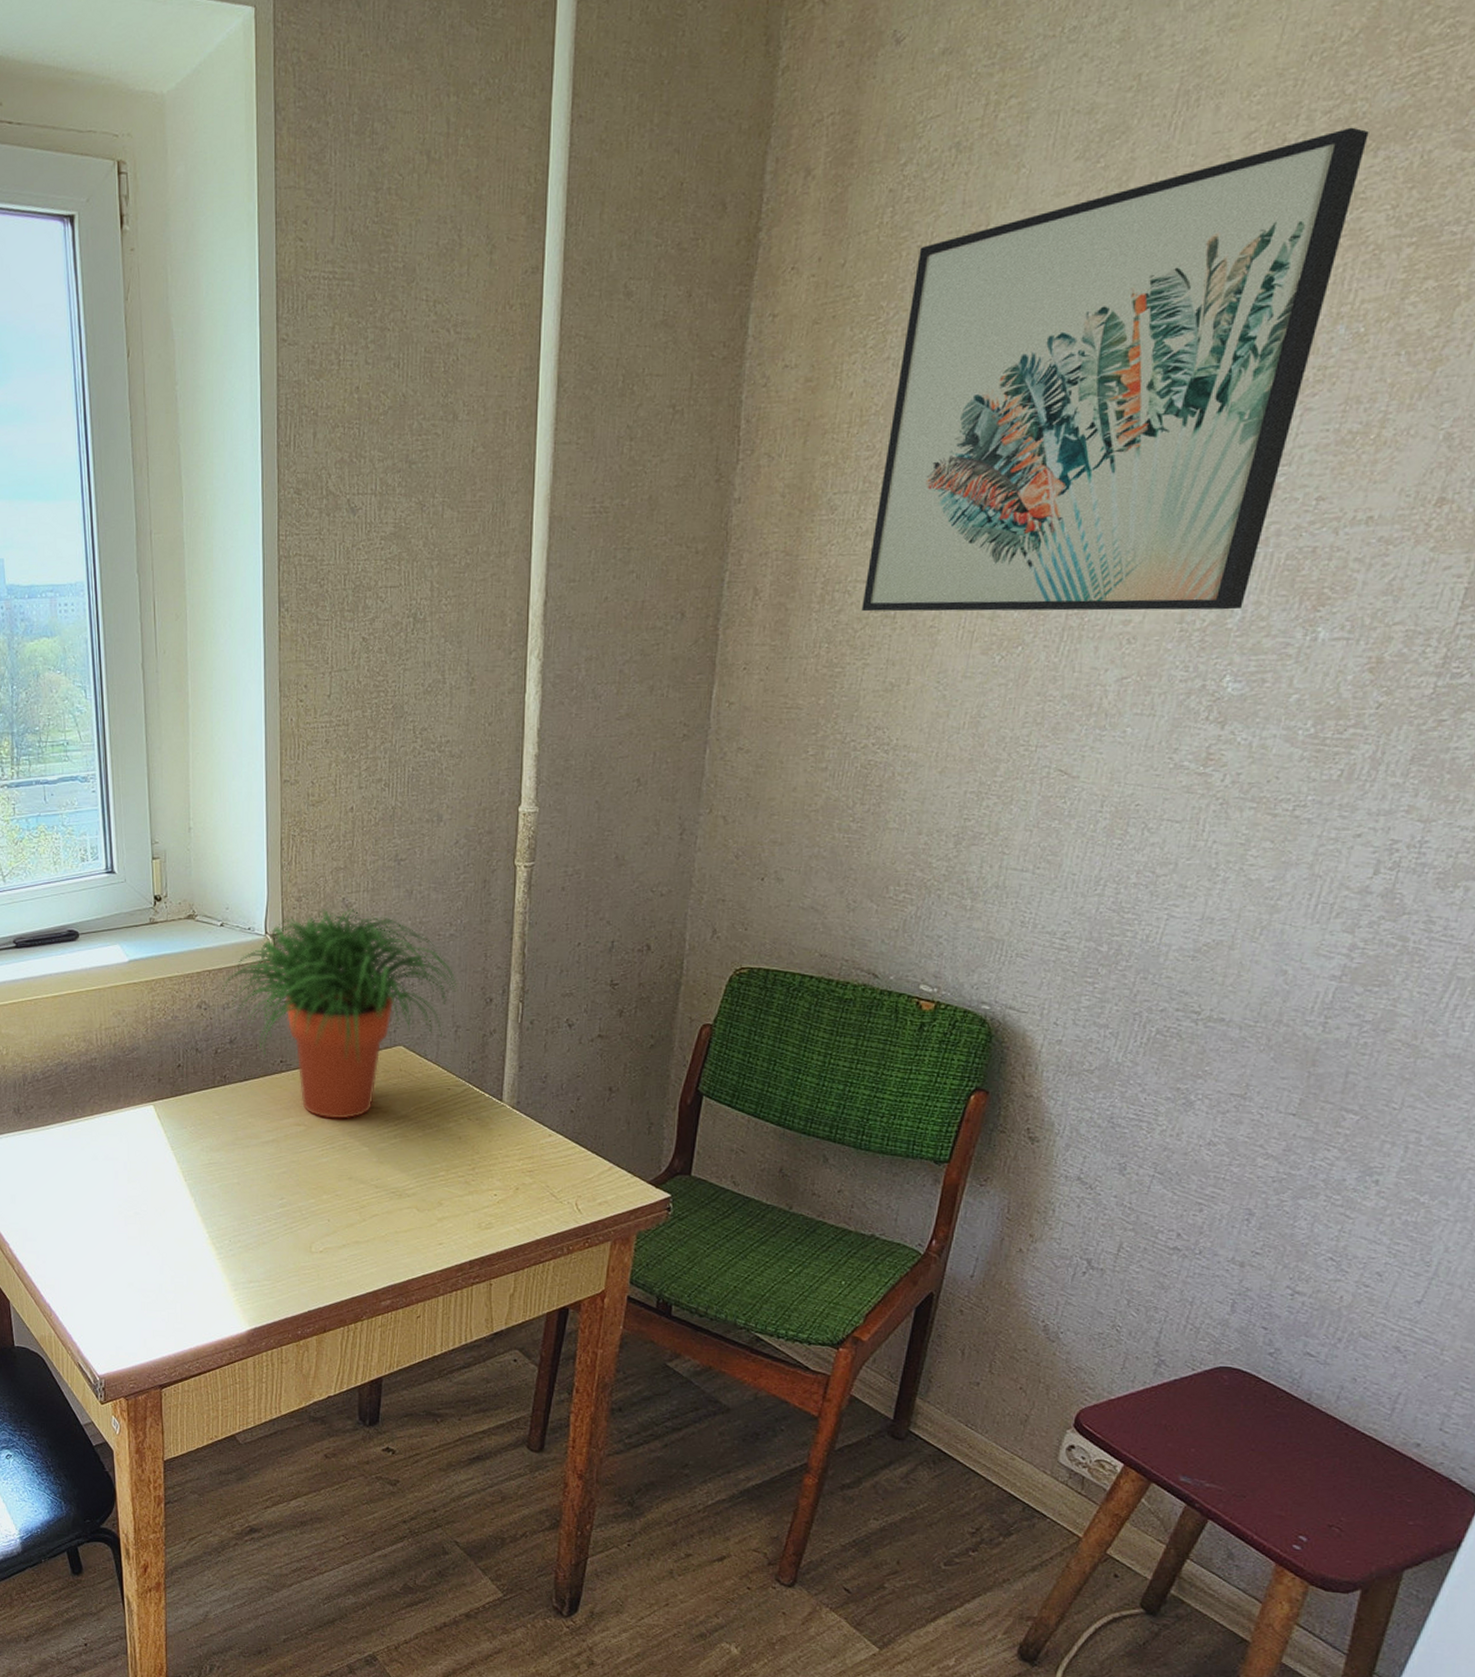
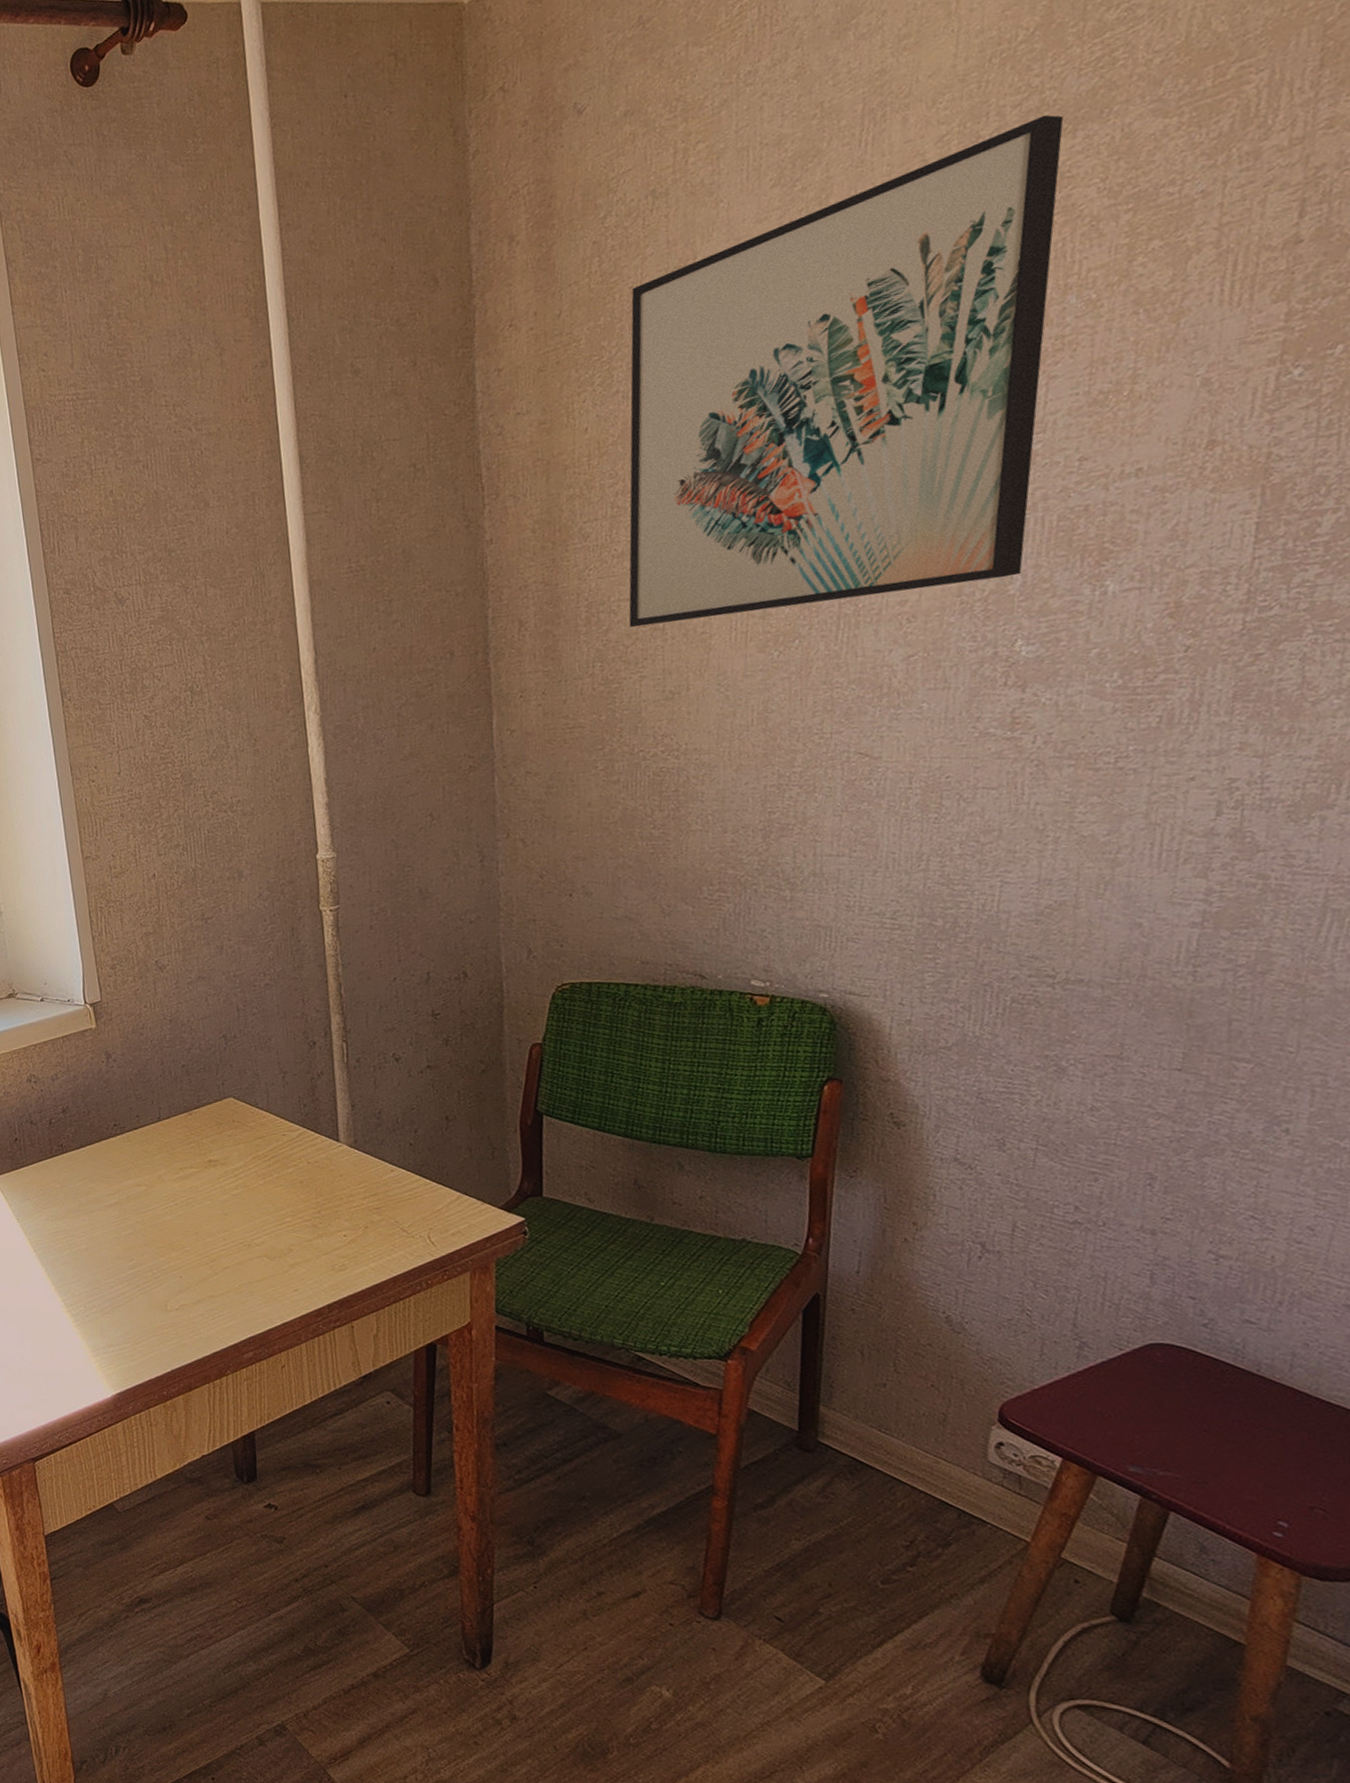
potted plant: present [221,909,458,1119] -> none [48,970,280,1177]

